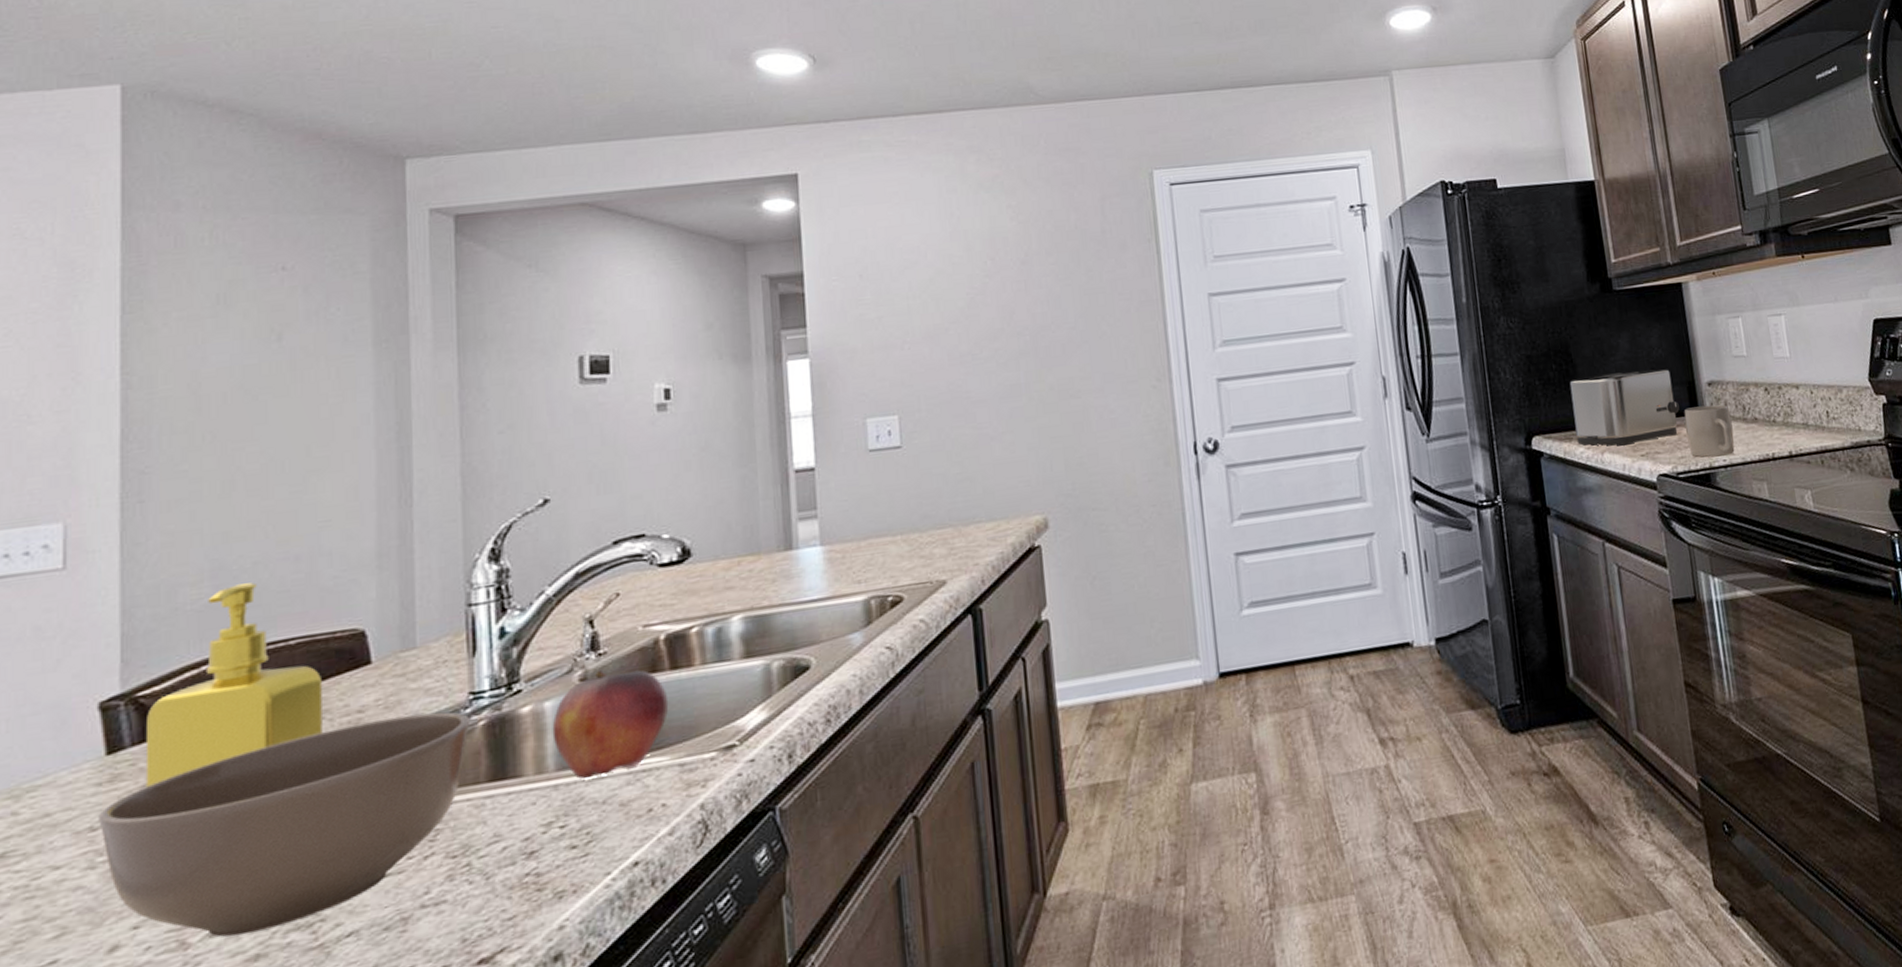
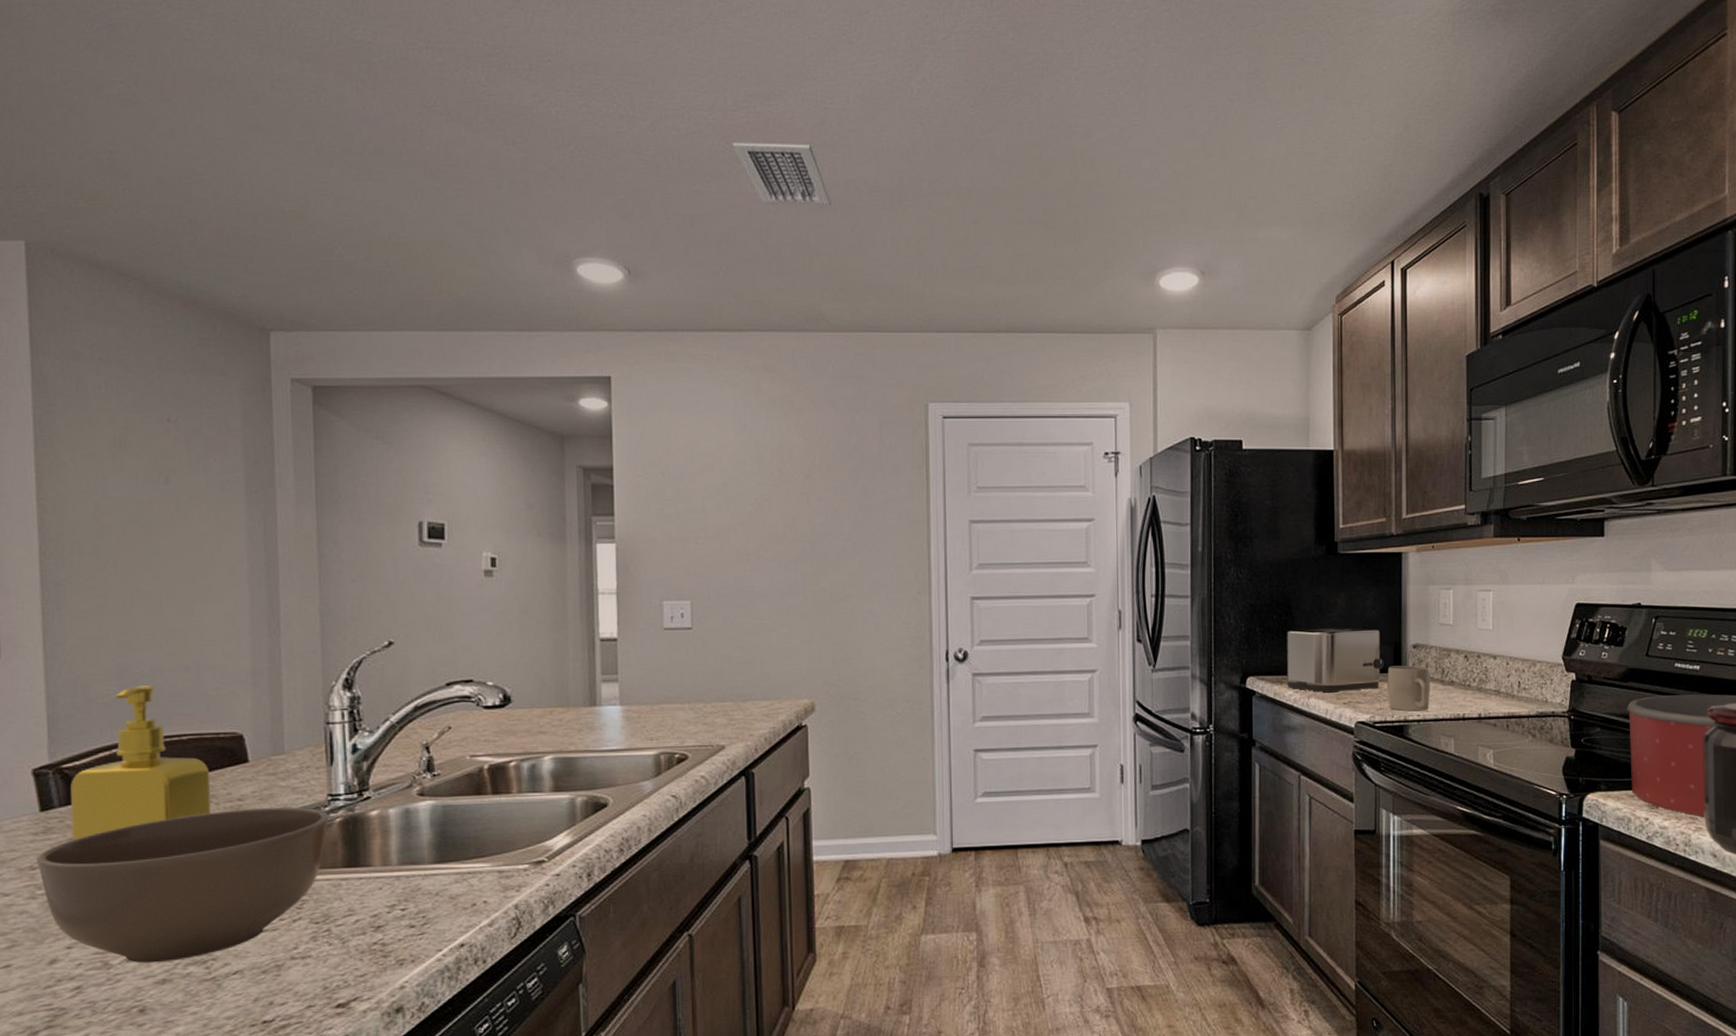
fruit: present [552,669,669,779] -> none [395,787,491,874]

